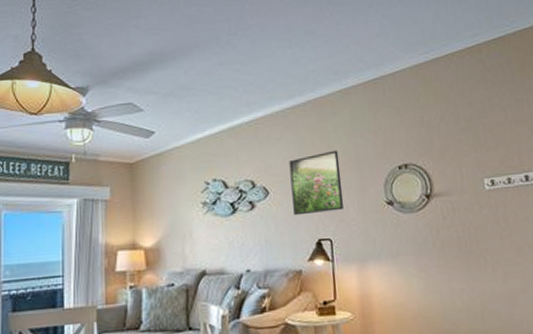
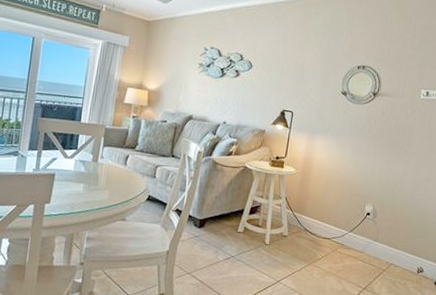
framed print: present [289,150,344,216] -> none [268,43,314,92]

